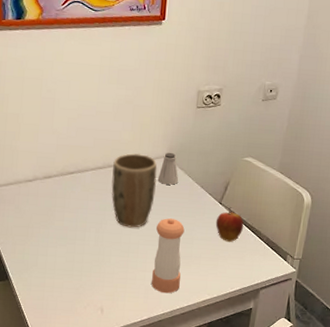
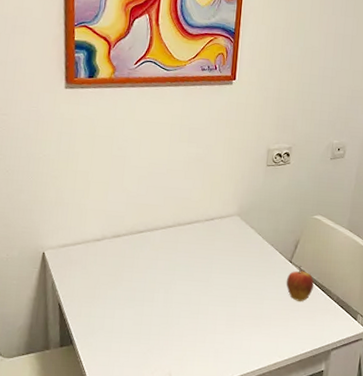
plant pot: present [111,153,157,228] -> none [181,211,228,288]
pepper shaker: present [151,218,185,294] -> none [221,277,255,357]
saltshaker: present [157,153,179,185] -> none [228,211,249,244]

